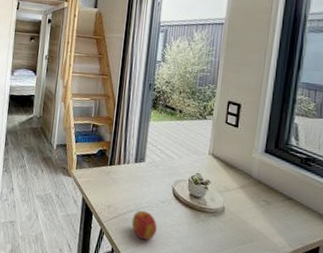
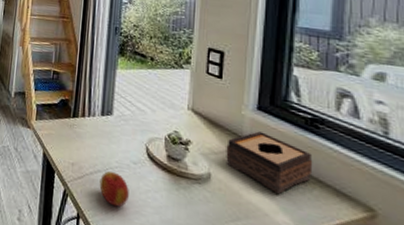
tissue box: none [237,170,305,221] -> present [226,131,313,195]

